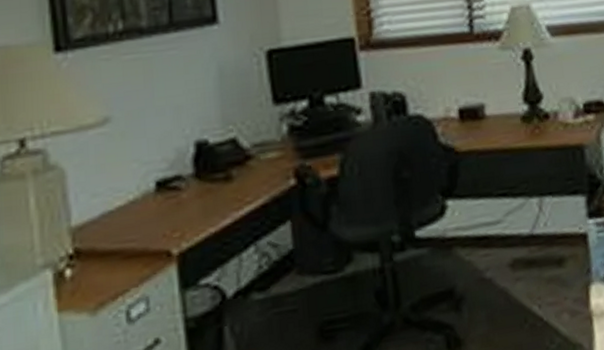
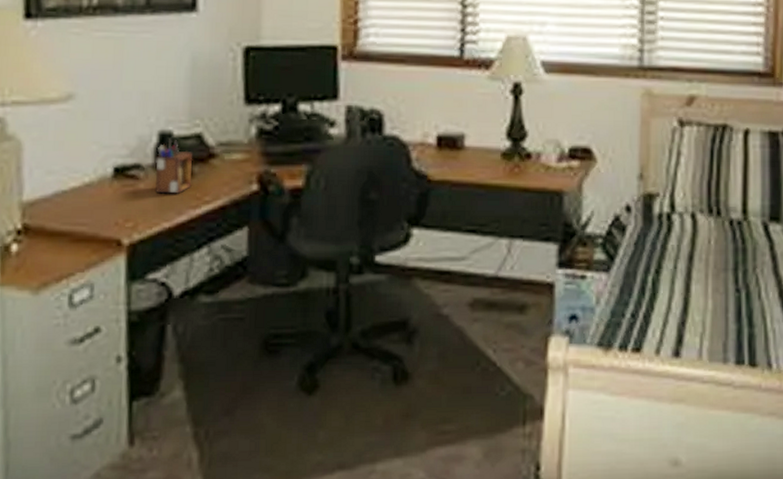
desk organizer: none [194,146,232,201] -> present [154,139,193,194]

